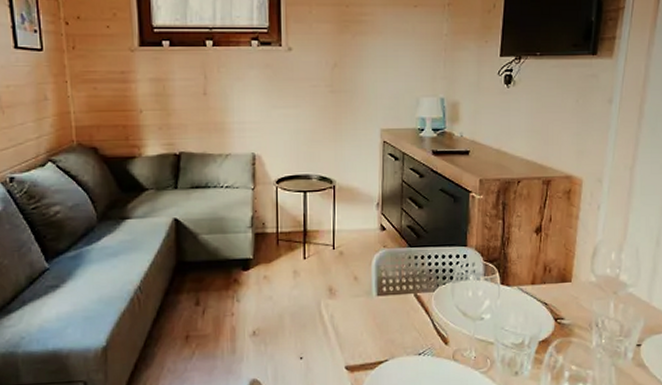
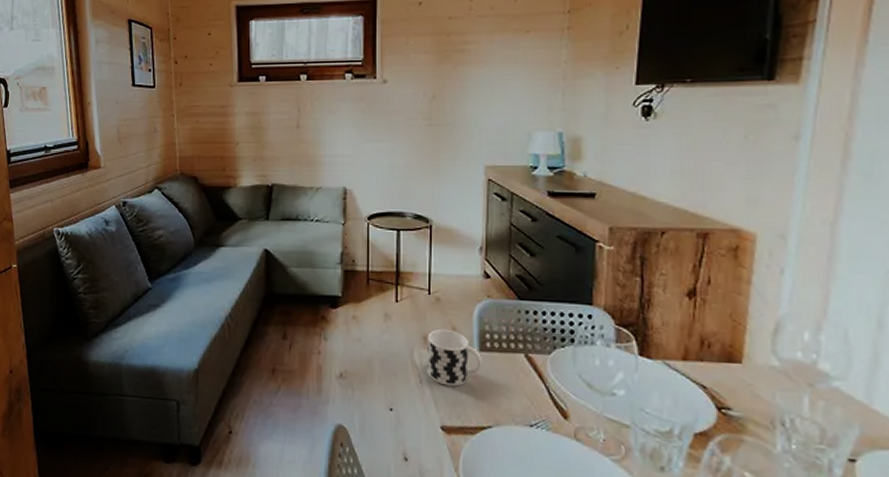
cup: none [332,279,380,330] -> present [427,329,483,387]

